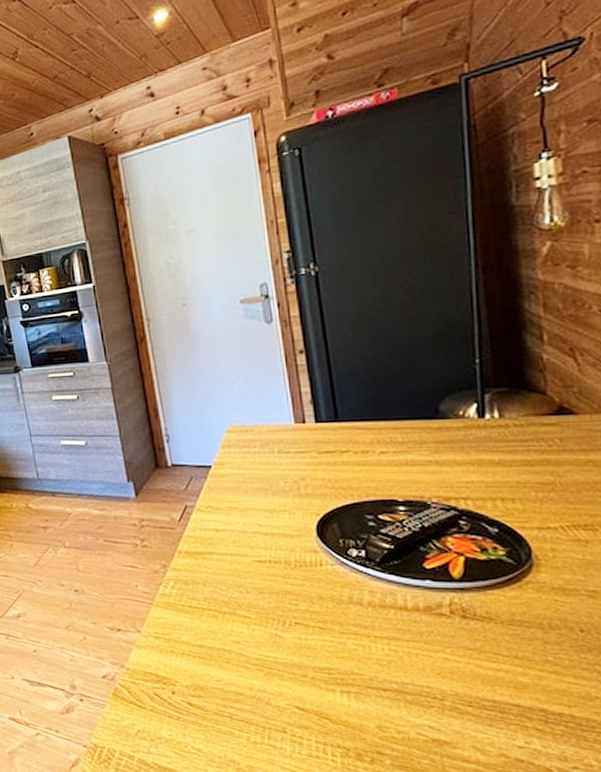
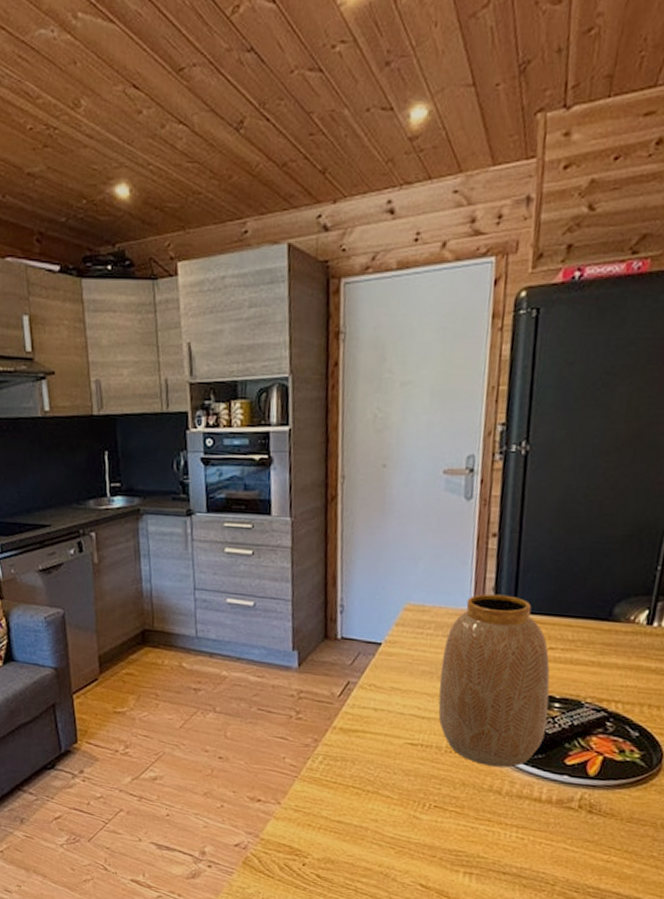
vase: none [273,406,395,577] -> present [438,593,550,768]

